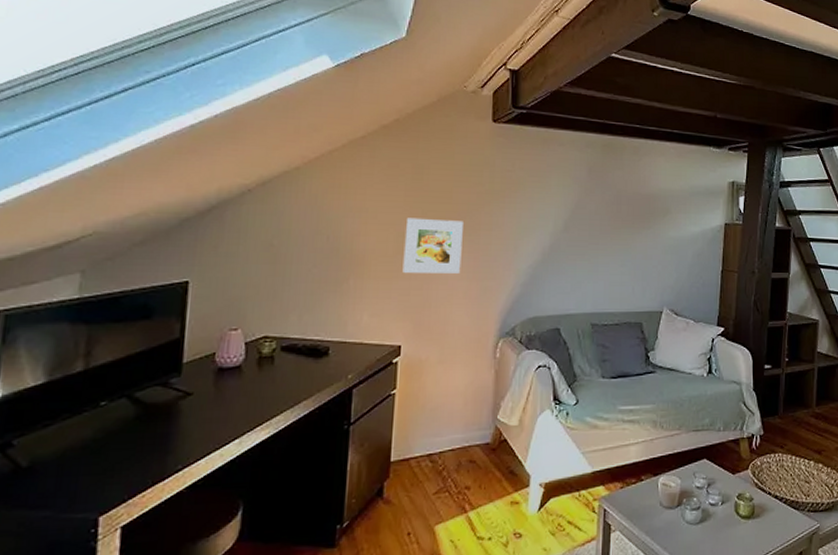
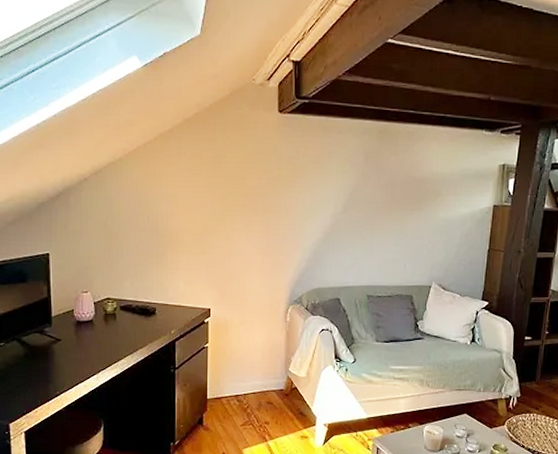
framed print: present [402,217,463,273] -> none [208,201,256,250]

